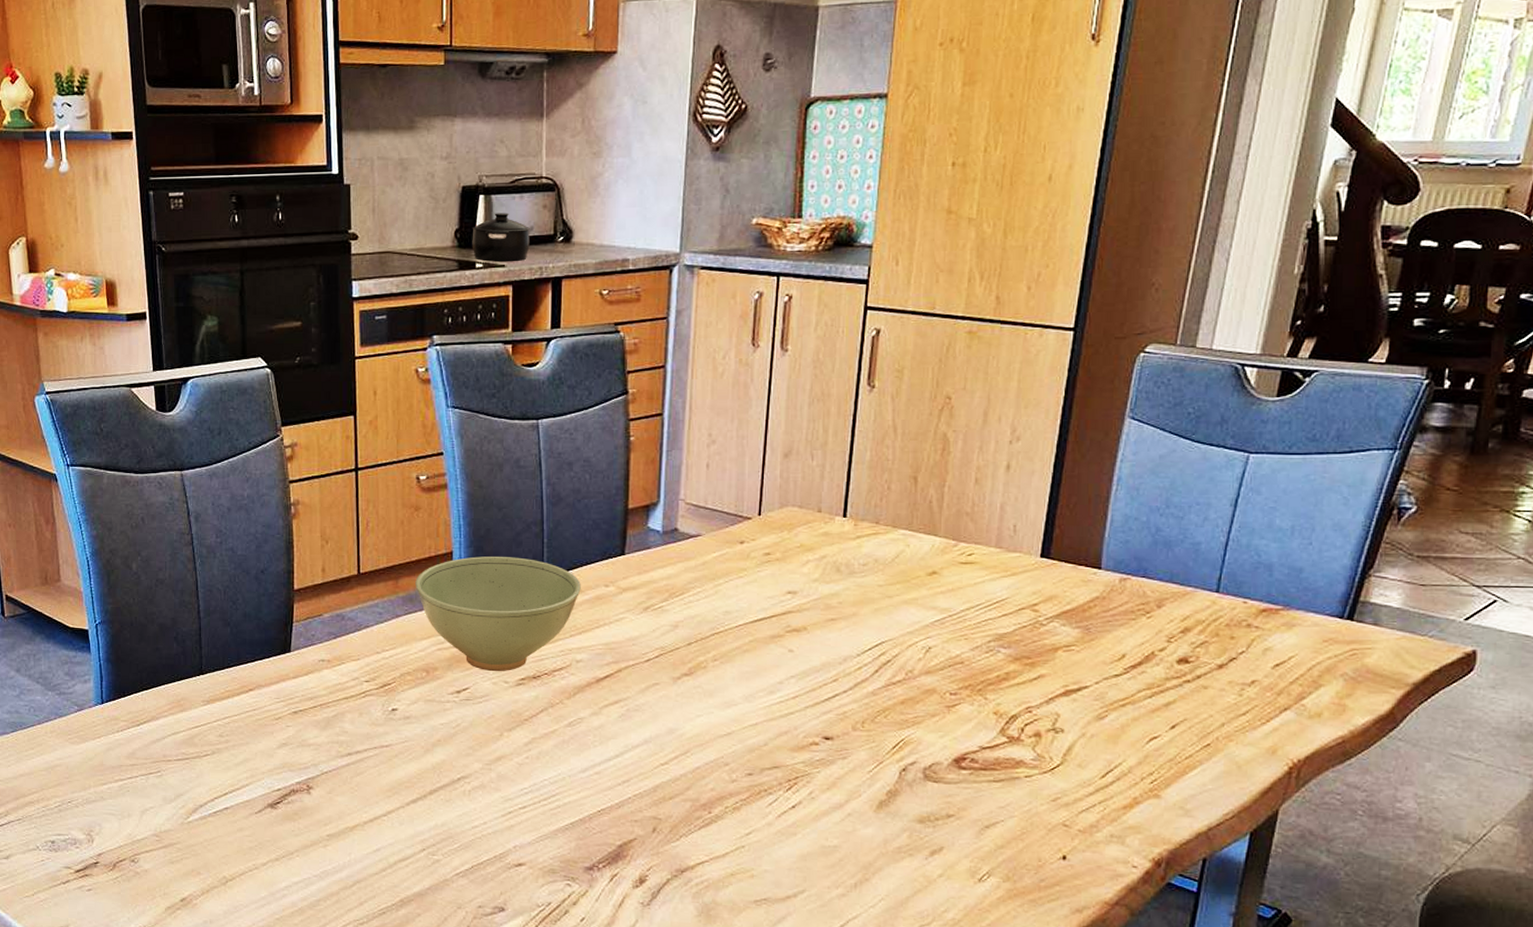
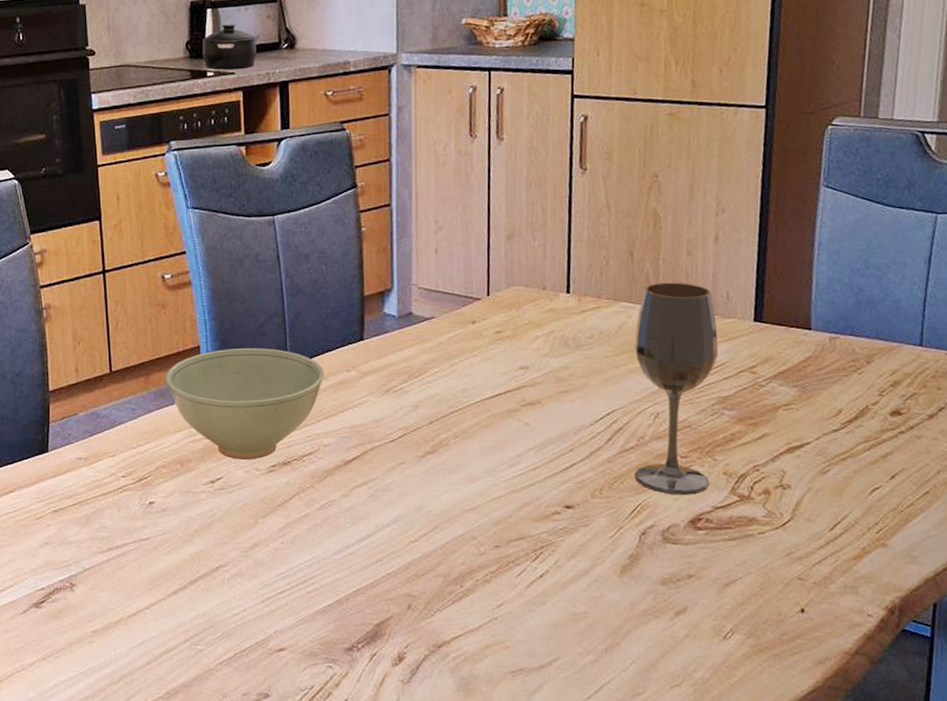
wine glass: none [899,511,1001,733] -> present [634,282,718,495]

